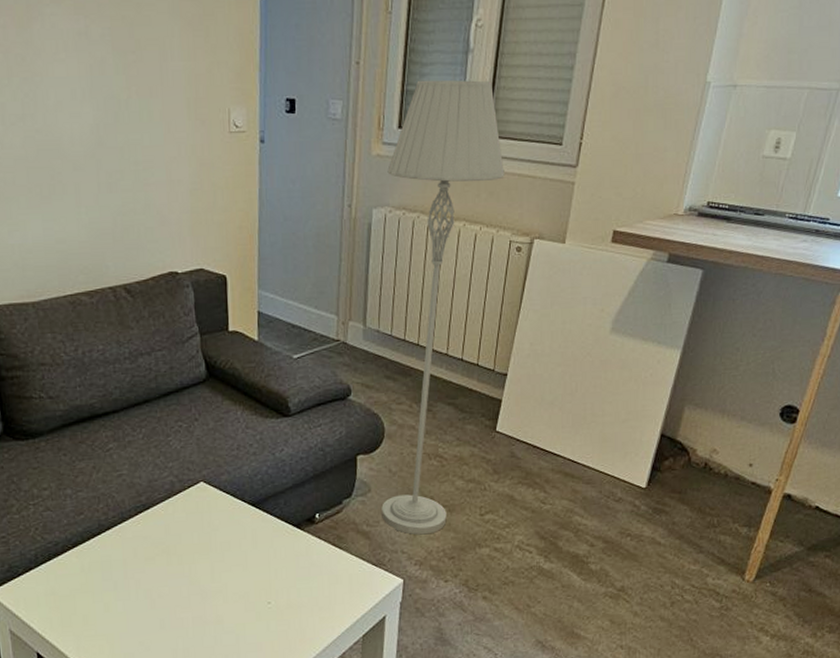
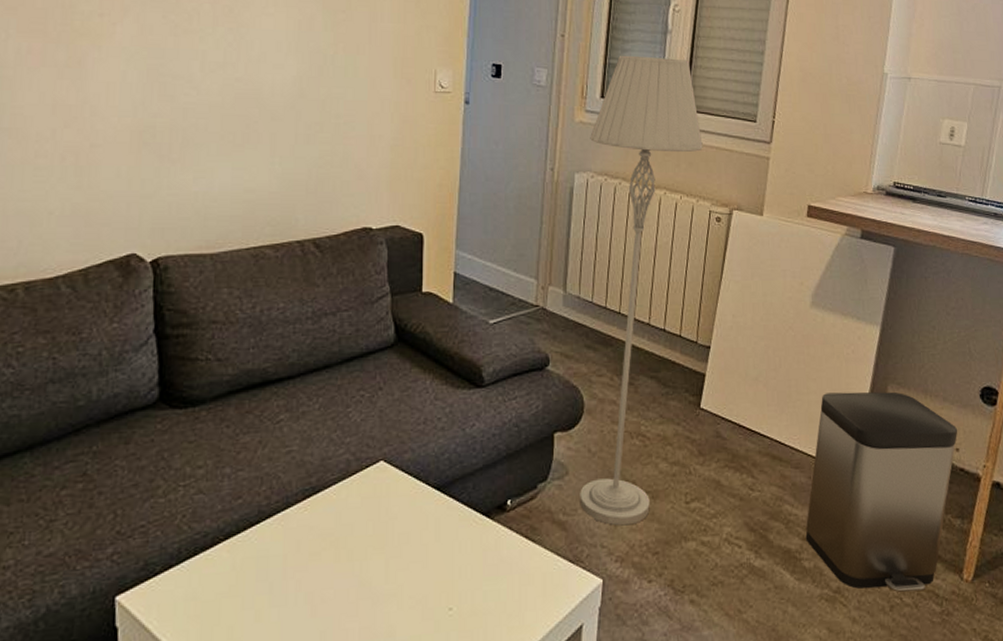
pedal bin: none [593,412,753,591] -> present [805,391,958,593]

